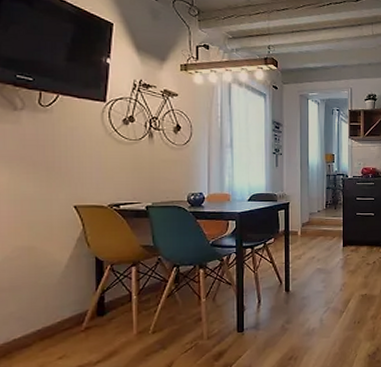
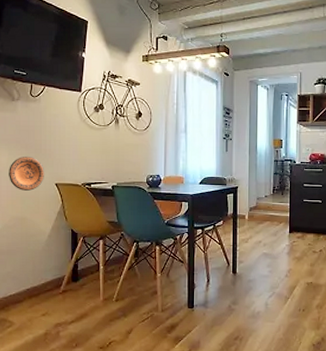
decorative plate: none [10,174,60,215] -> present [9,156,45,191]

